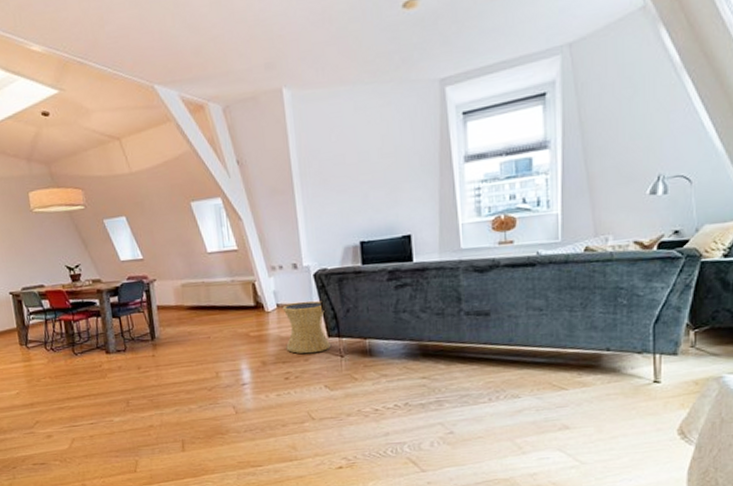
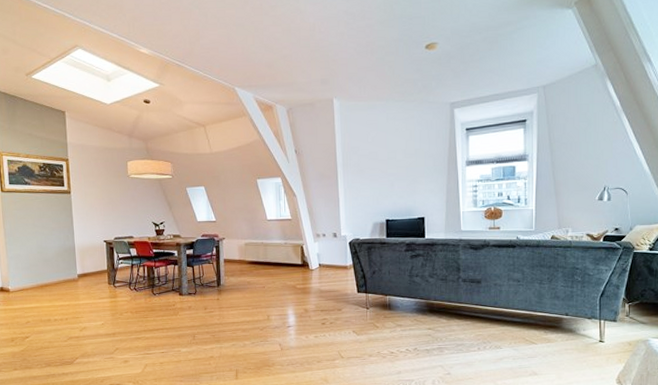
side table: present [282,301,331,354] -> none [323,263,359,305]

